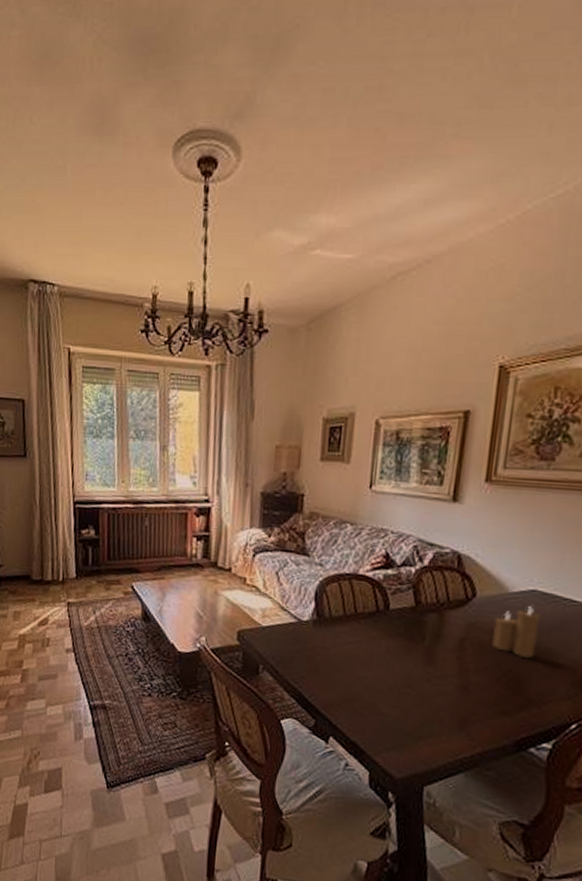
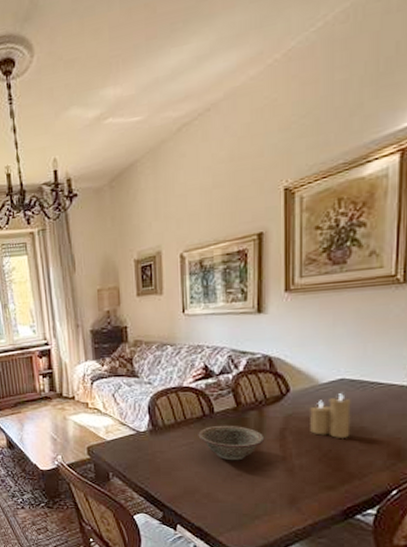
decorative bowl: none [367,624,442,670] -> present [198,425,265,461]

